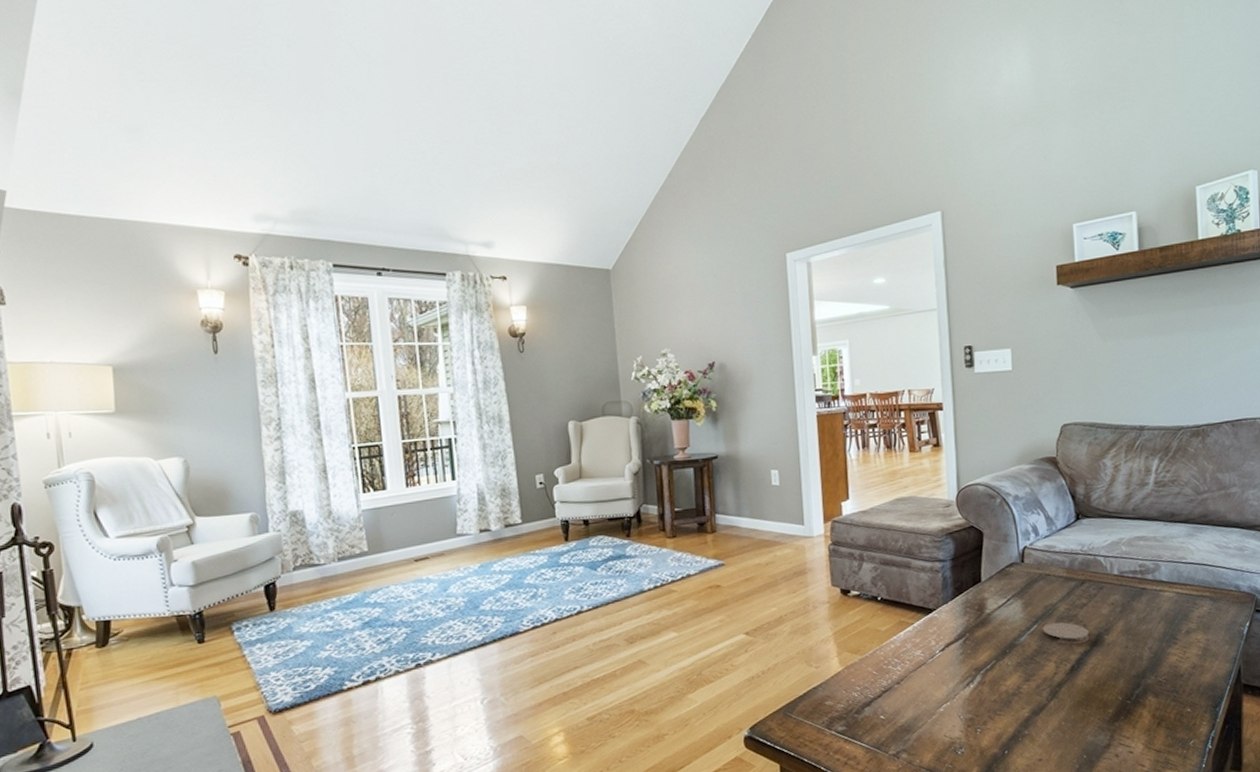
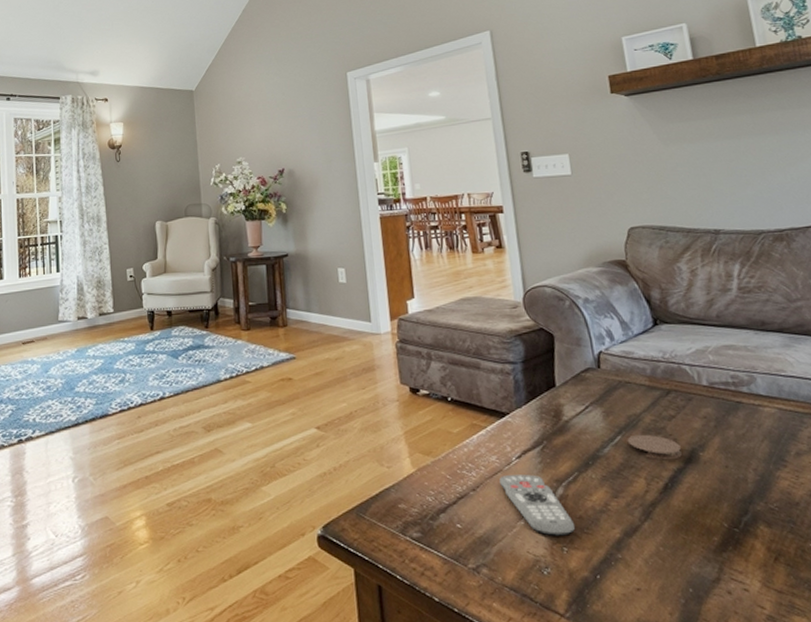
remote control: none [923,665,990,720] -> present [500,474,576,536]

